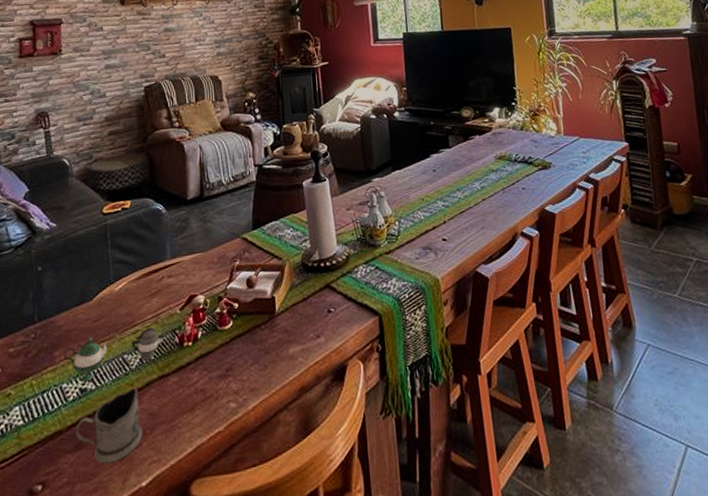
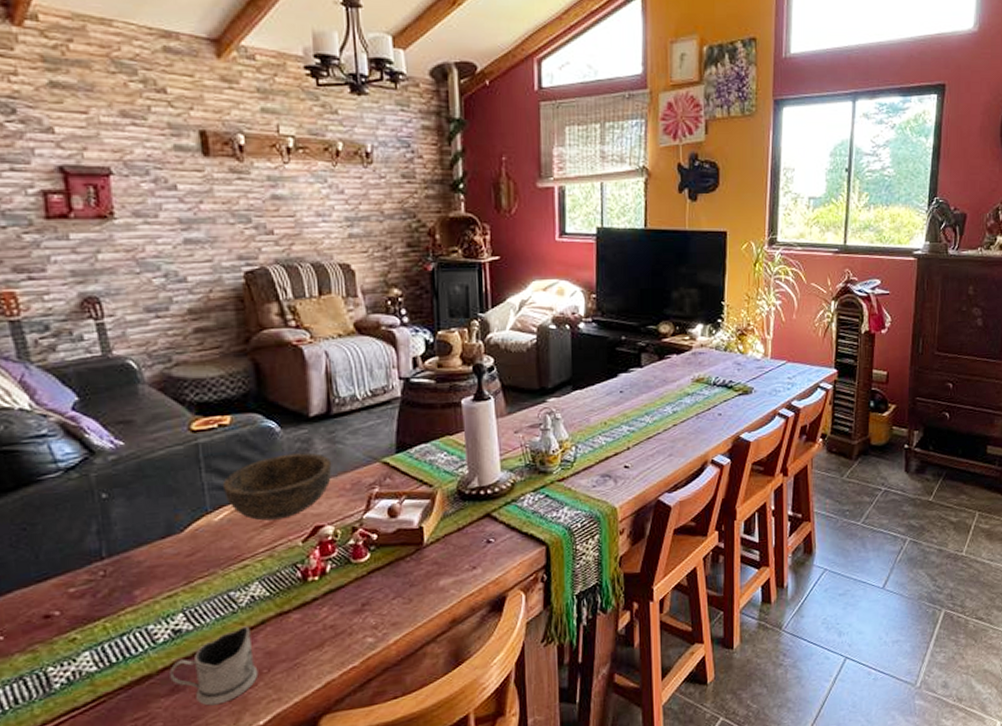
teapot: present [63,327,166,383] -> none [146,562,285,623]
bowl: none [122,230,204,291] -> present [222,452,332,521]

